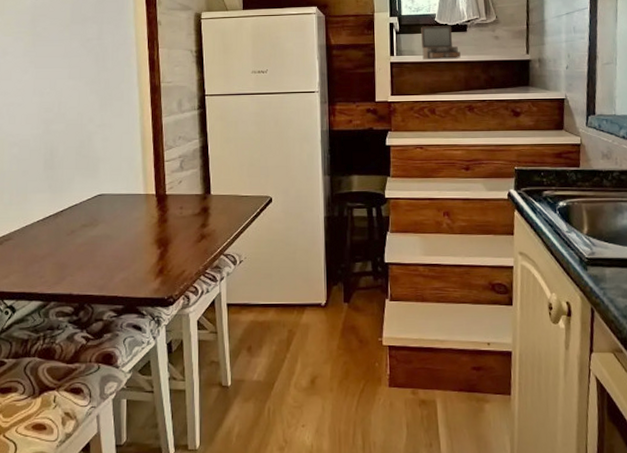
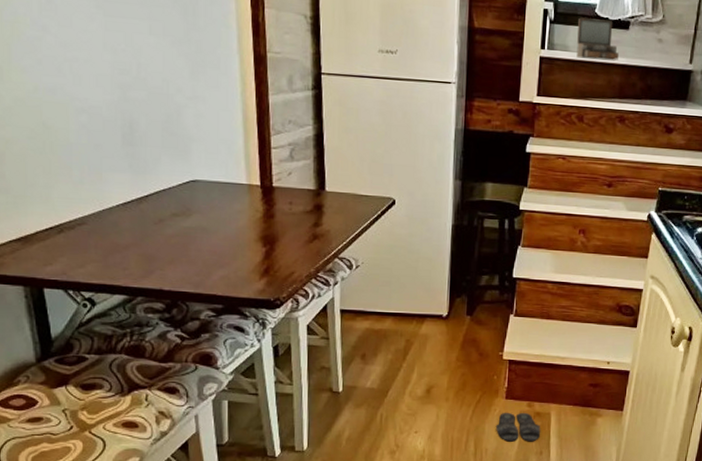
slippers: none [381,400,428,433] -> present [495,412,541,442]

